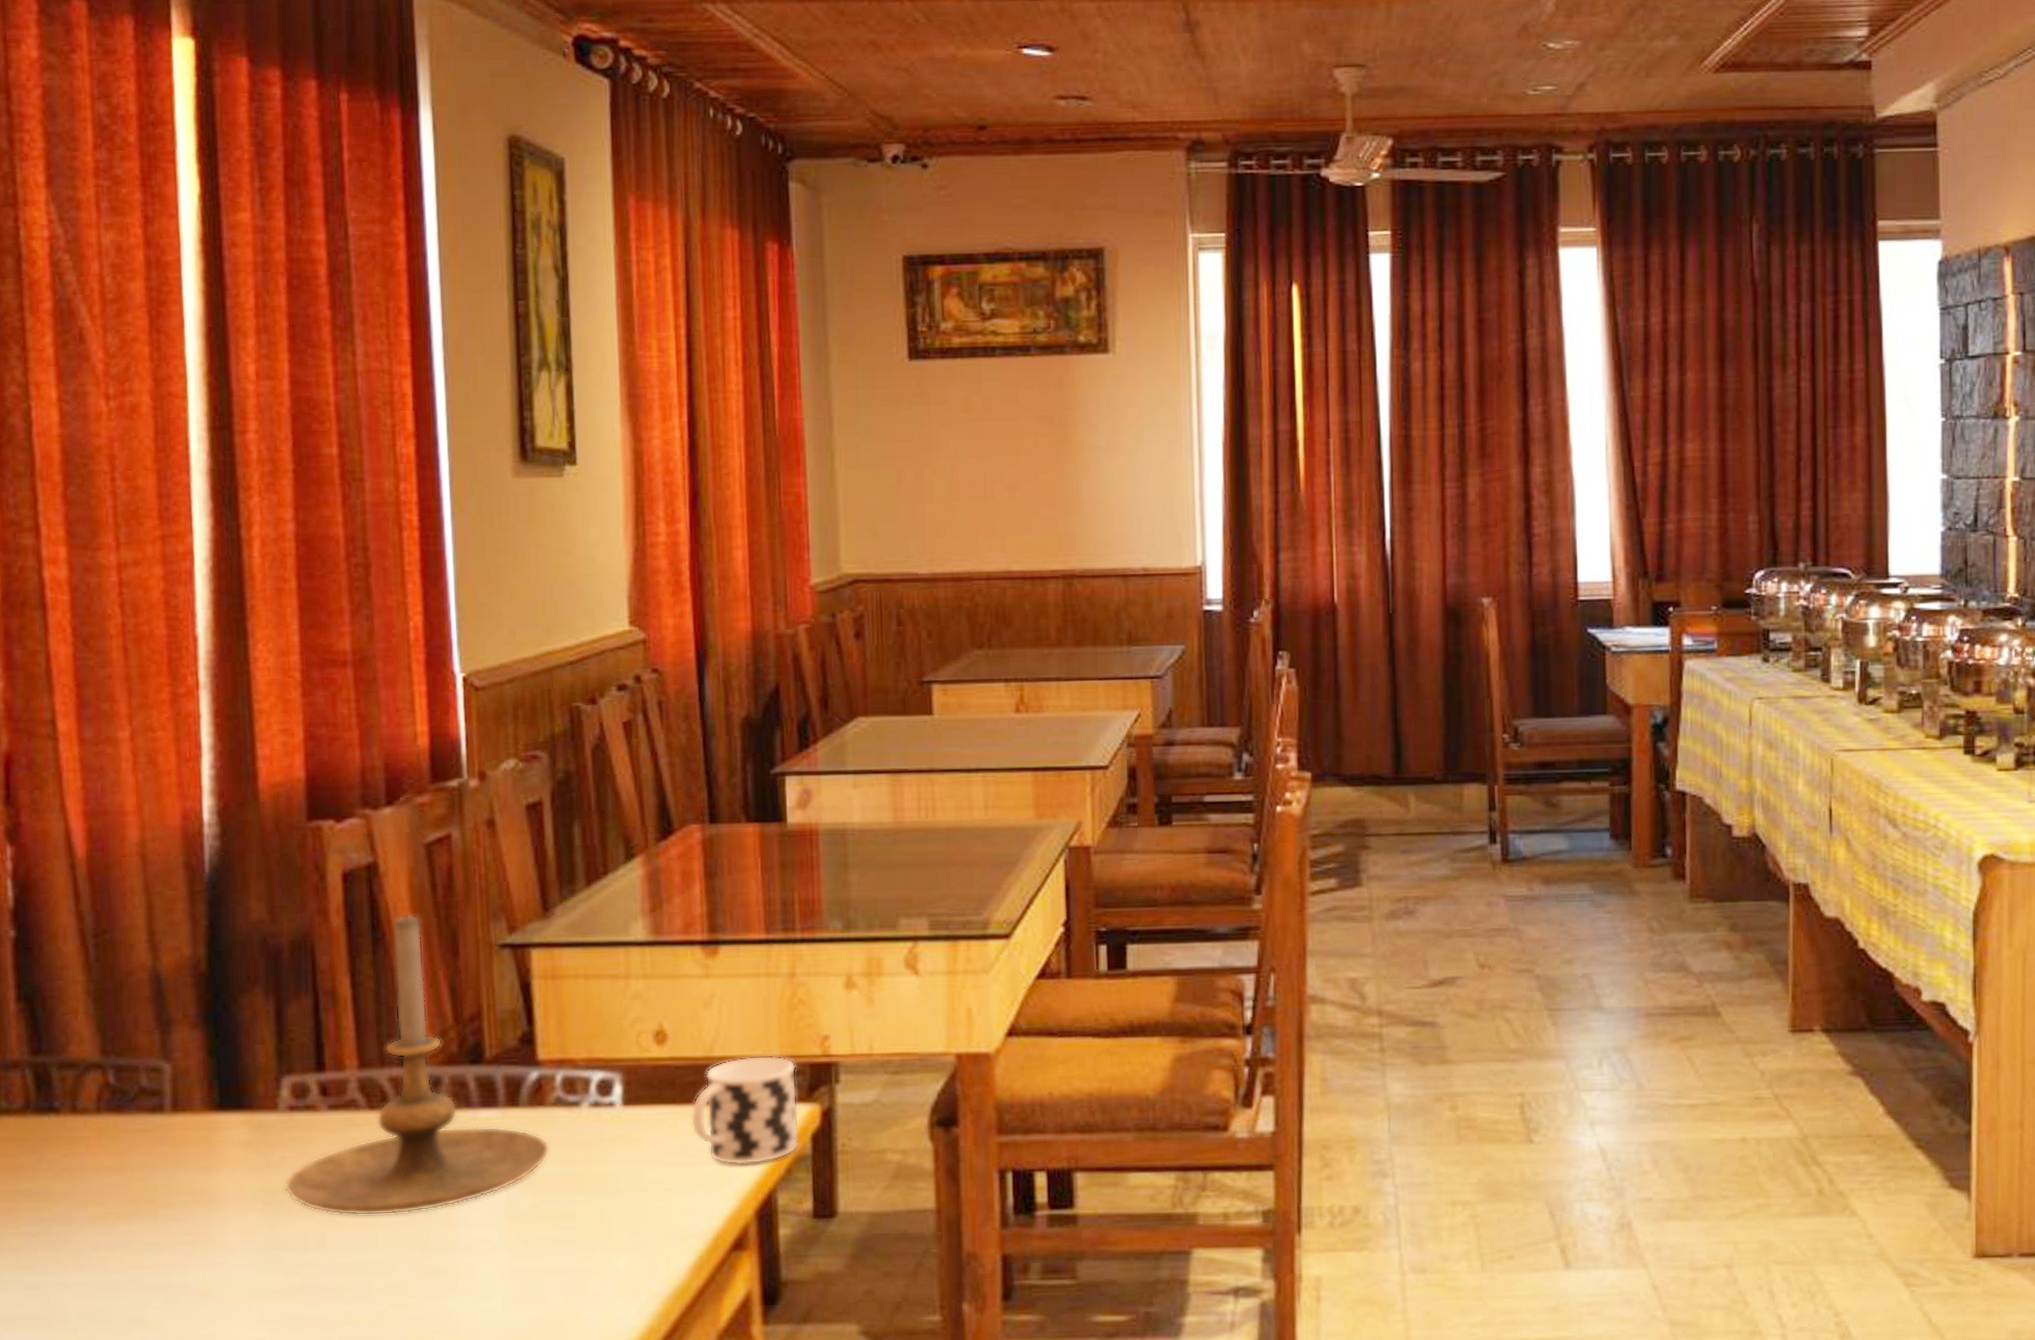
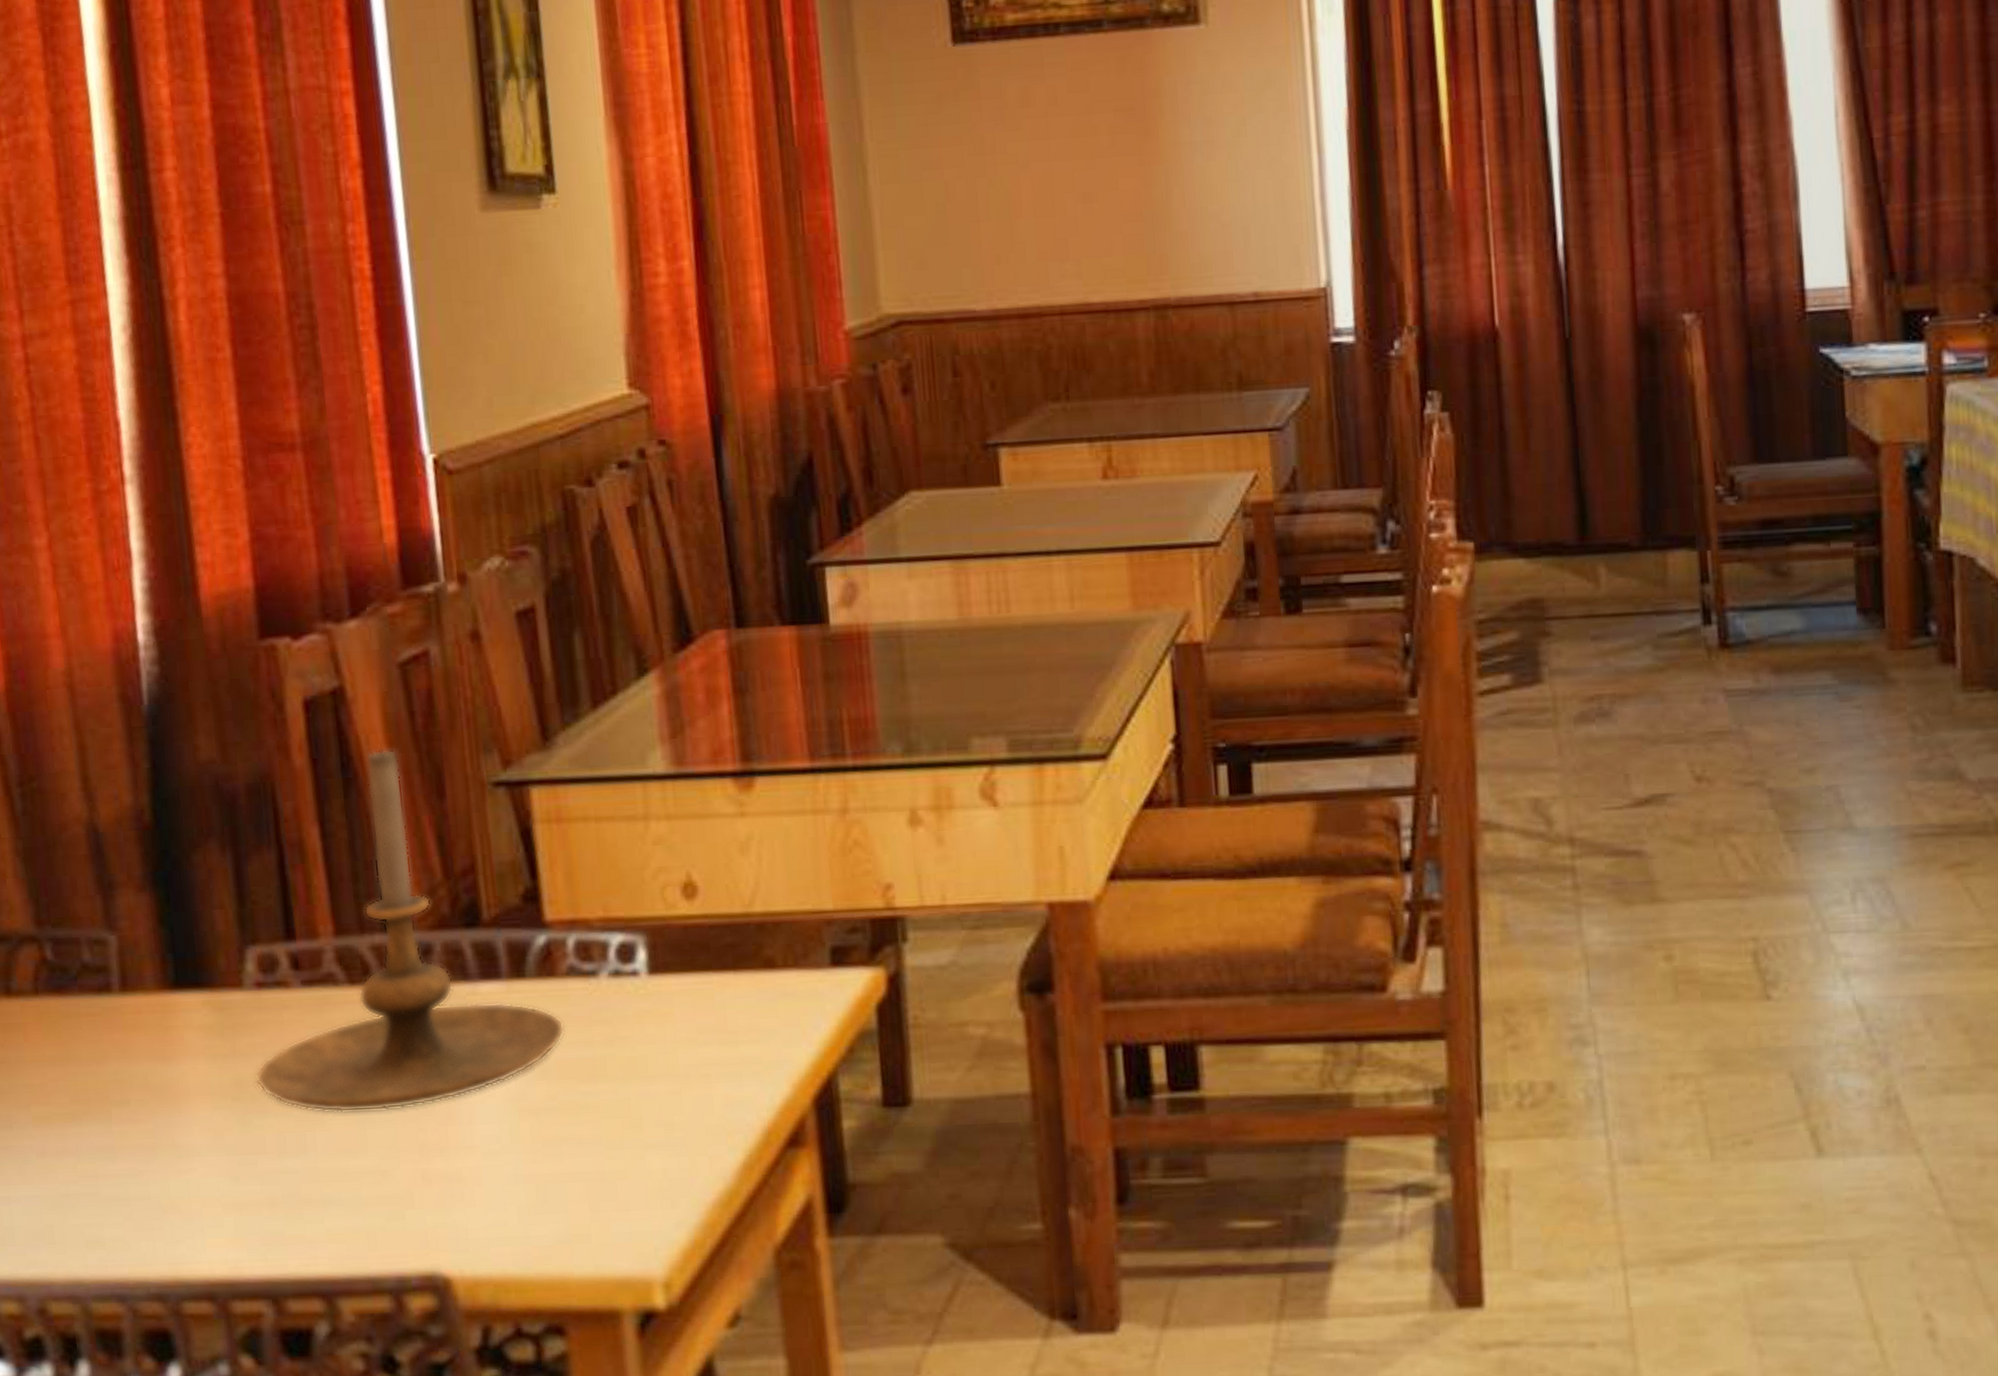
cup: present [690,1055,800,1166] -> none [729,909,863,1045]

